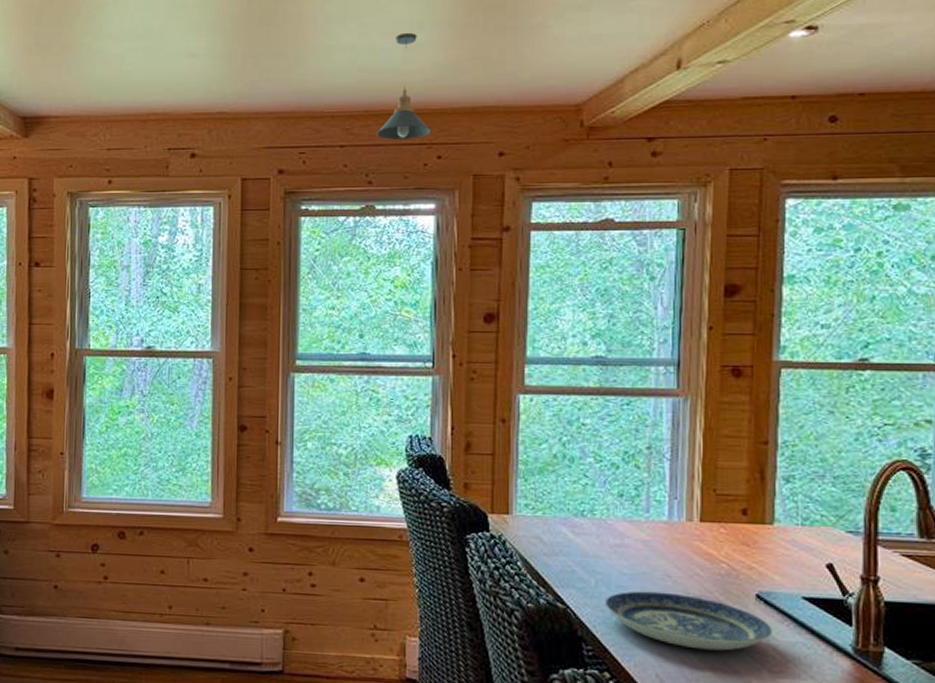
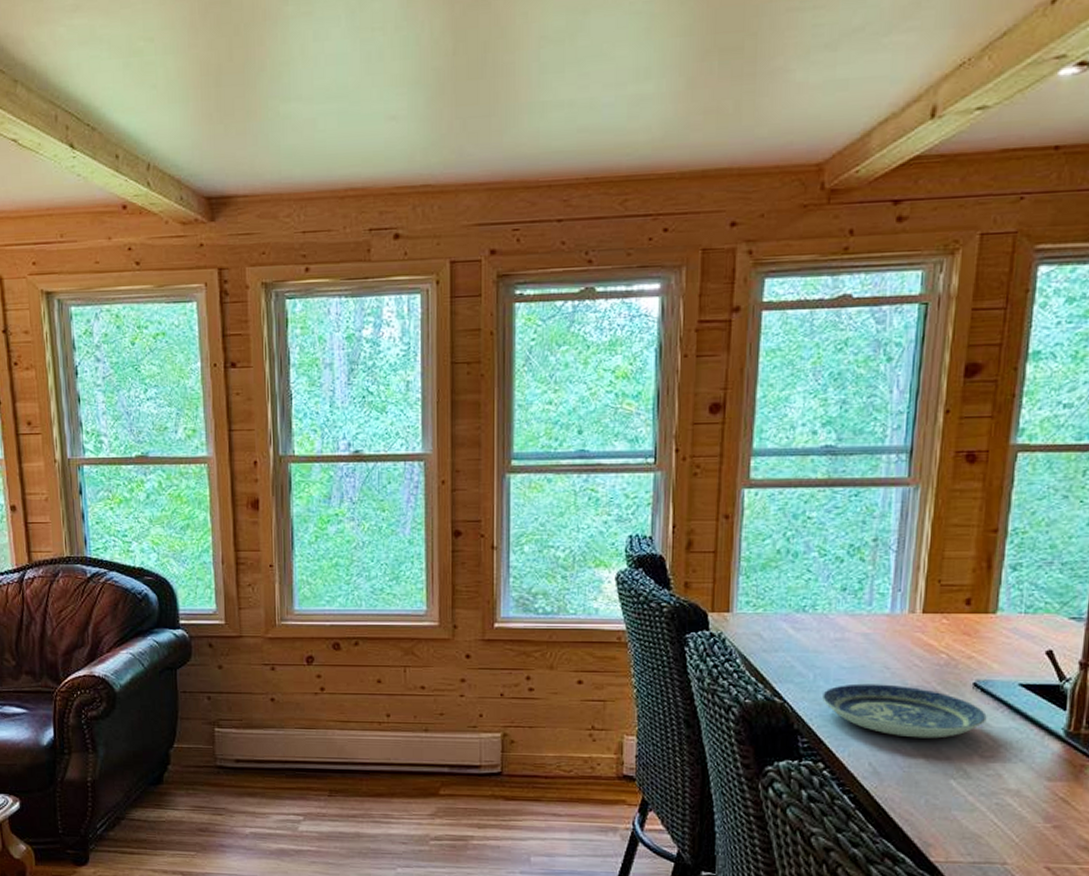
pendant light: present [376,32,432,141] -> none [597,82,658,212]

